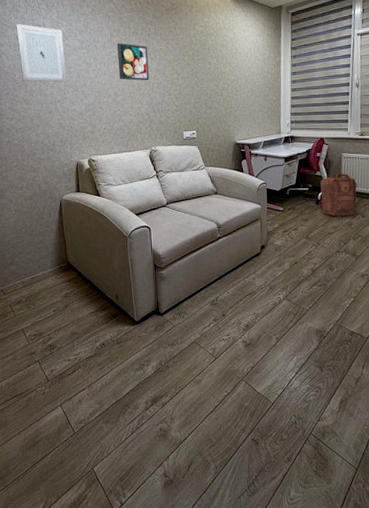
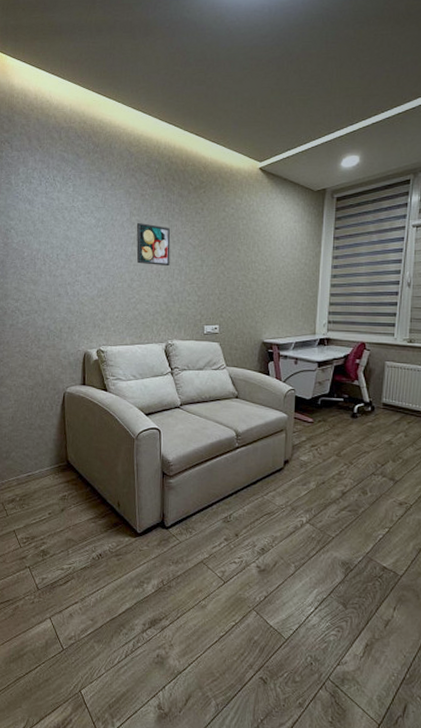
wall art: present [16,24,67,82] -> none [28,197,79,263]
backpack: present [318,173,357,217] -> none [353,384,401,434]

